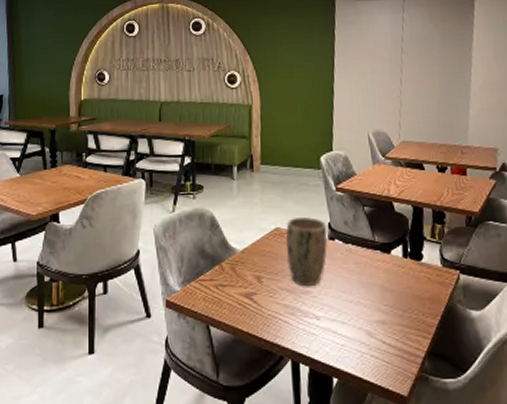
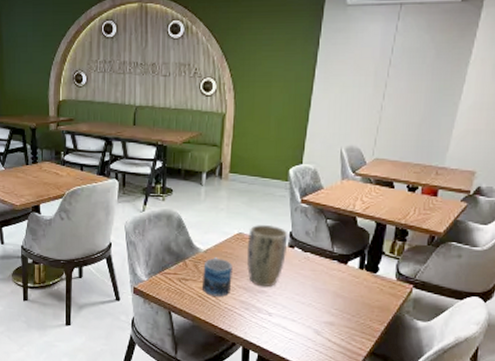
mug: none [241,256,273,302] -> present [201,256,233,297]

